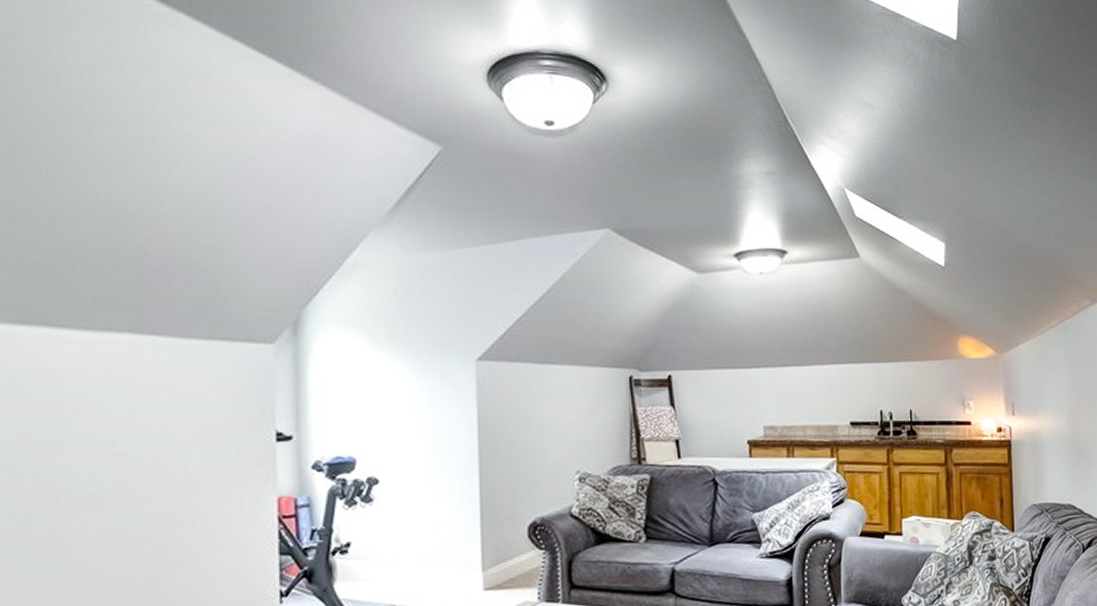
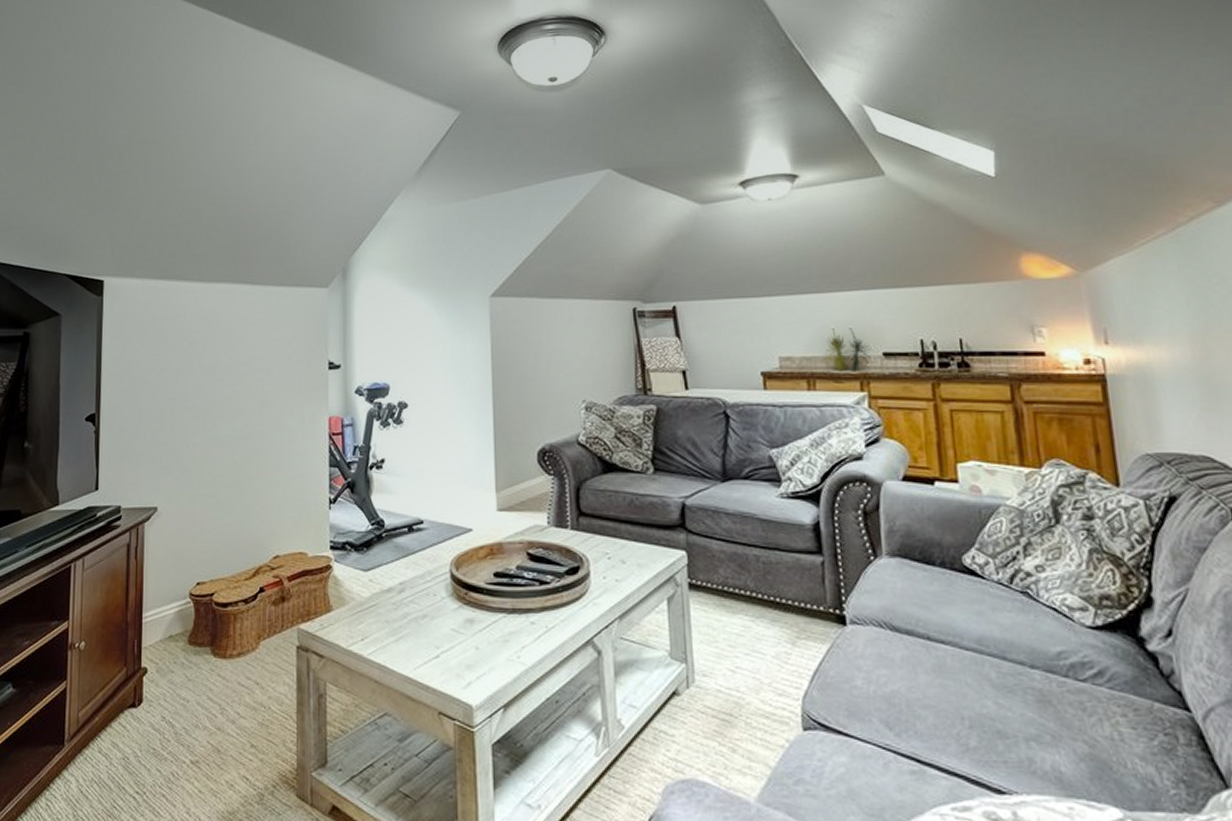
plant: none [802,399,841,441] -> present [824,327,871,373]

